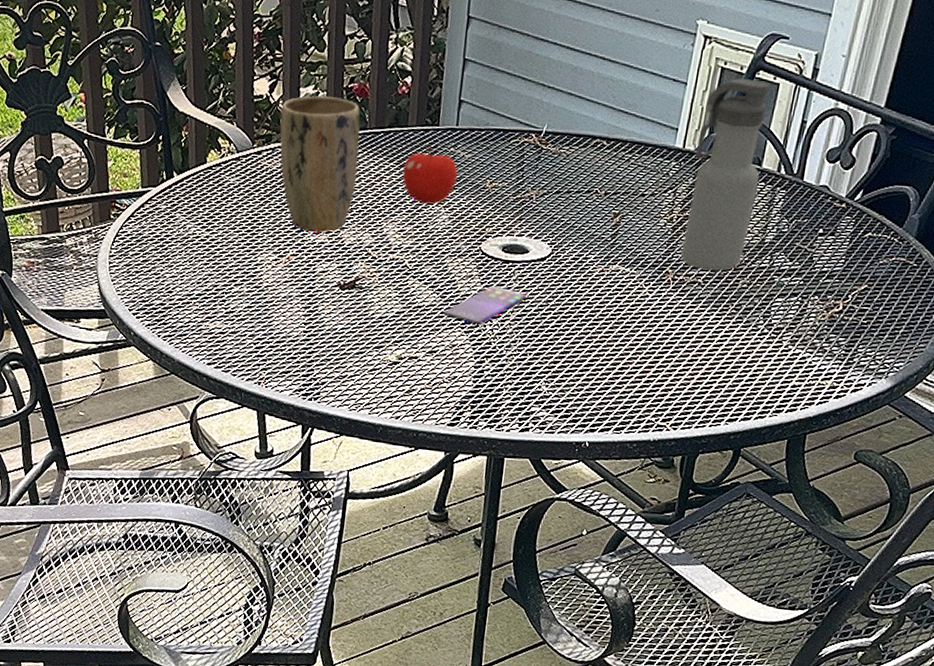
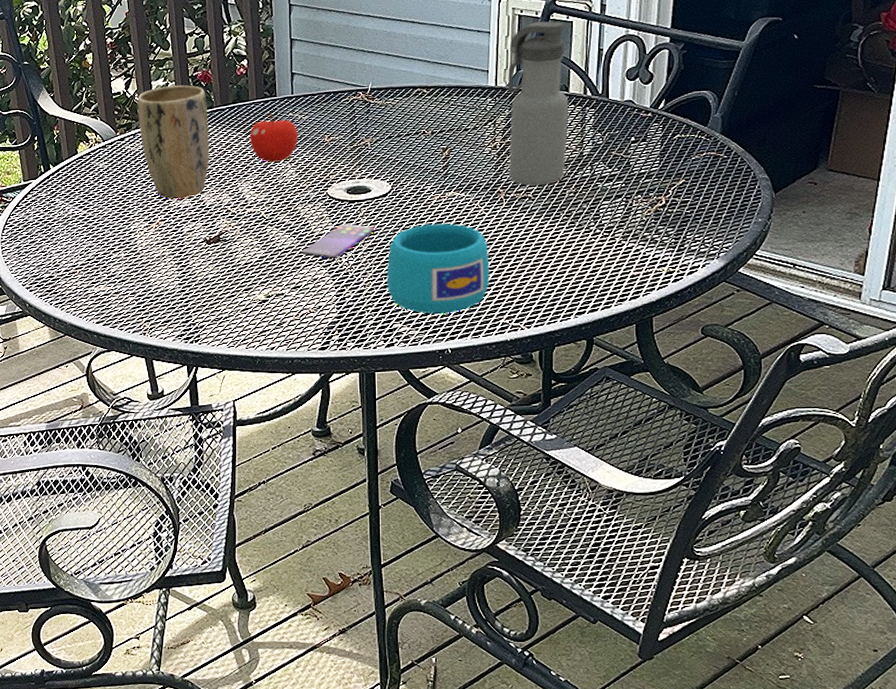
cup: none [530,298,647,403] -> present [386,223,490,314]

